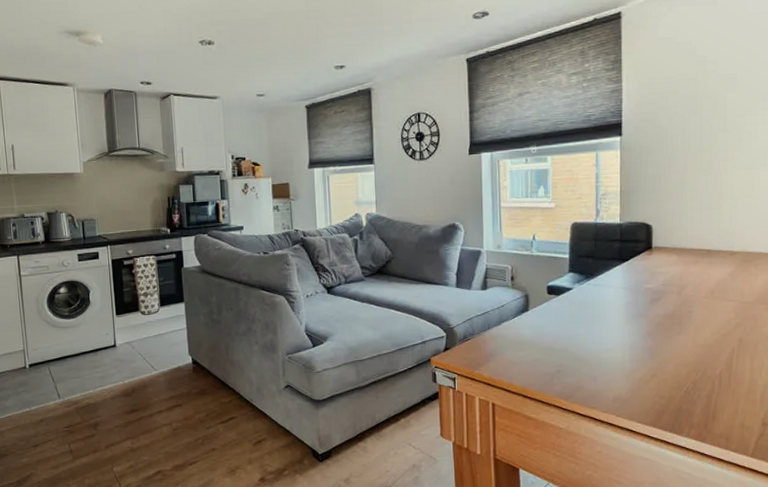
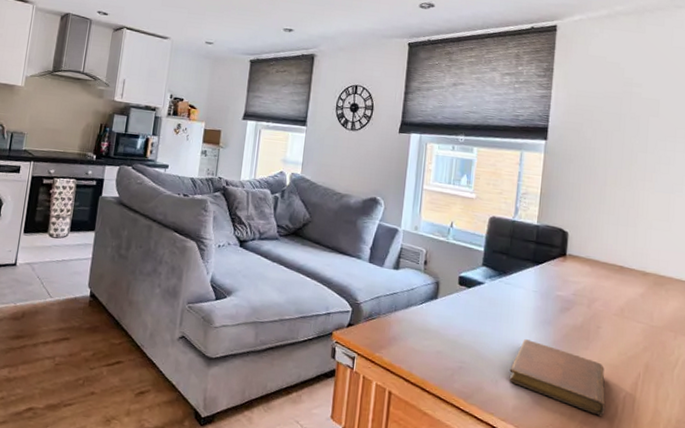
notebook: none [606,335,703,393] -> present [509,339,606,416]

